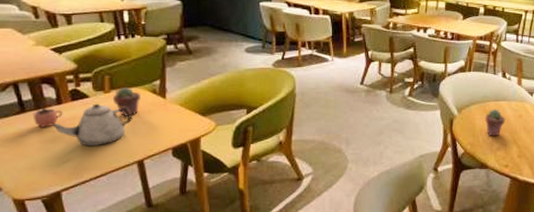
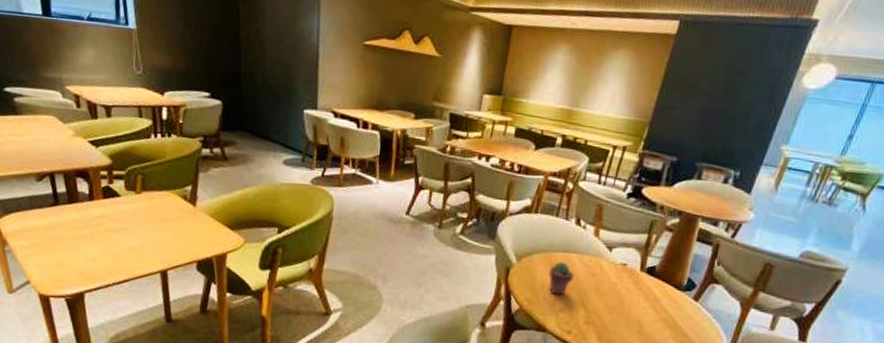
cocoa: present [33,101,63,128] -> none [65,195,94,224]
teapot: present [51,103,133,147] -> none [82,203,161,250]
potted succulent: present [113,87,140,116] -> none [143,189,171,221]

